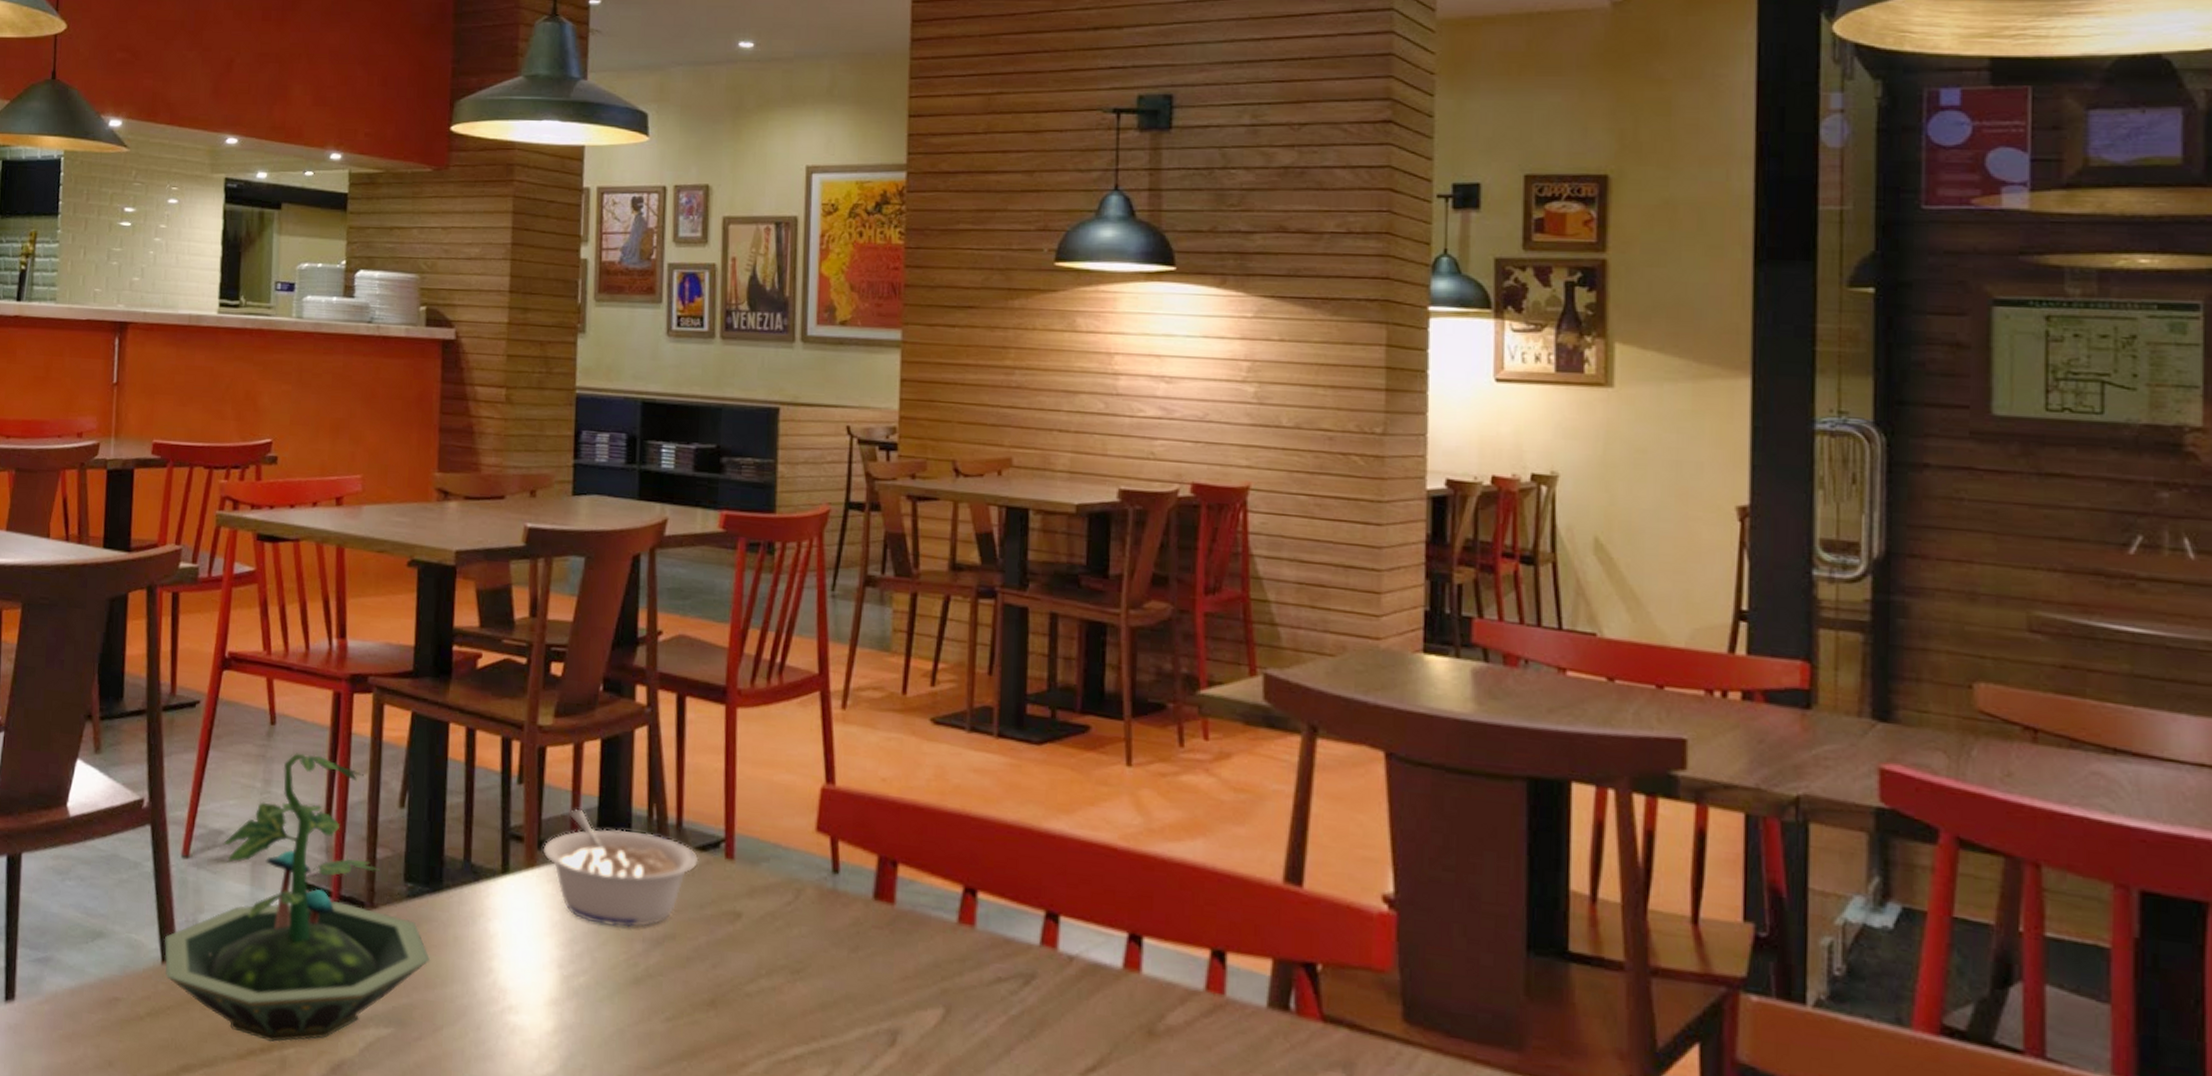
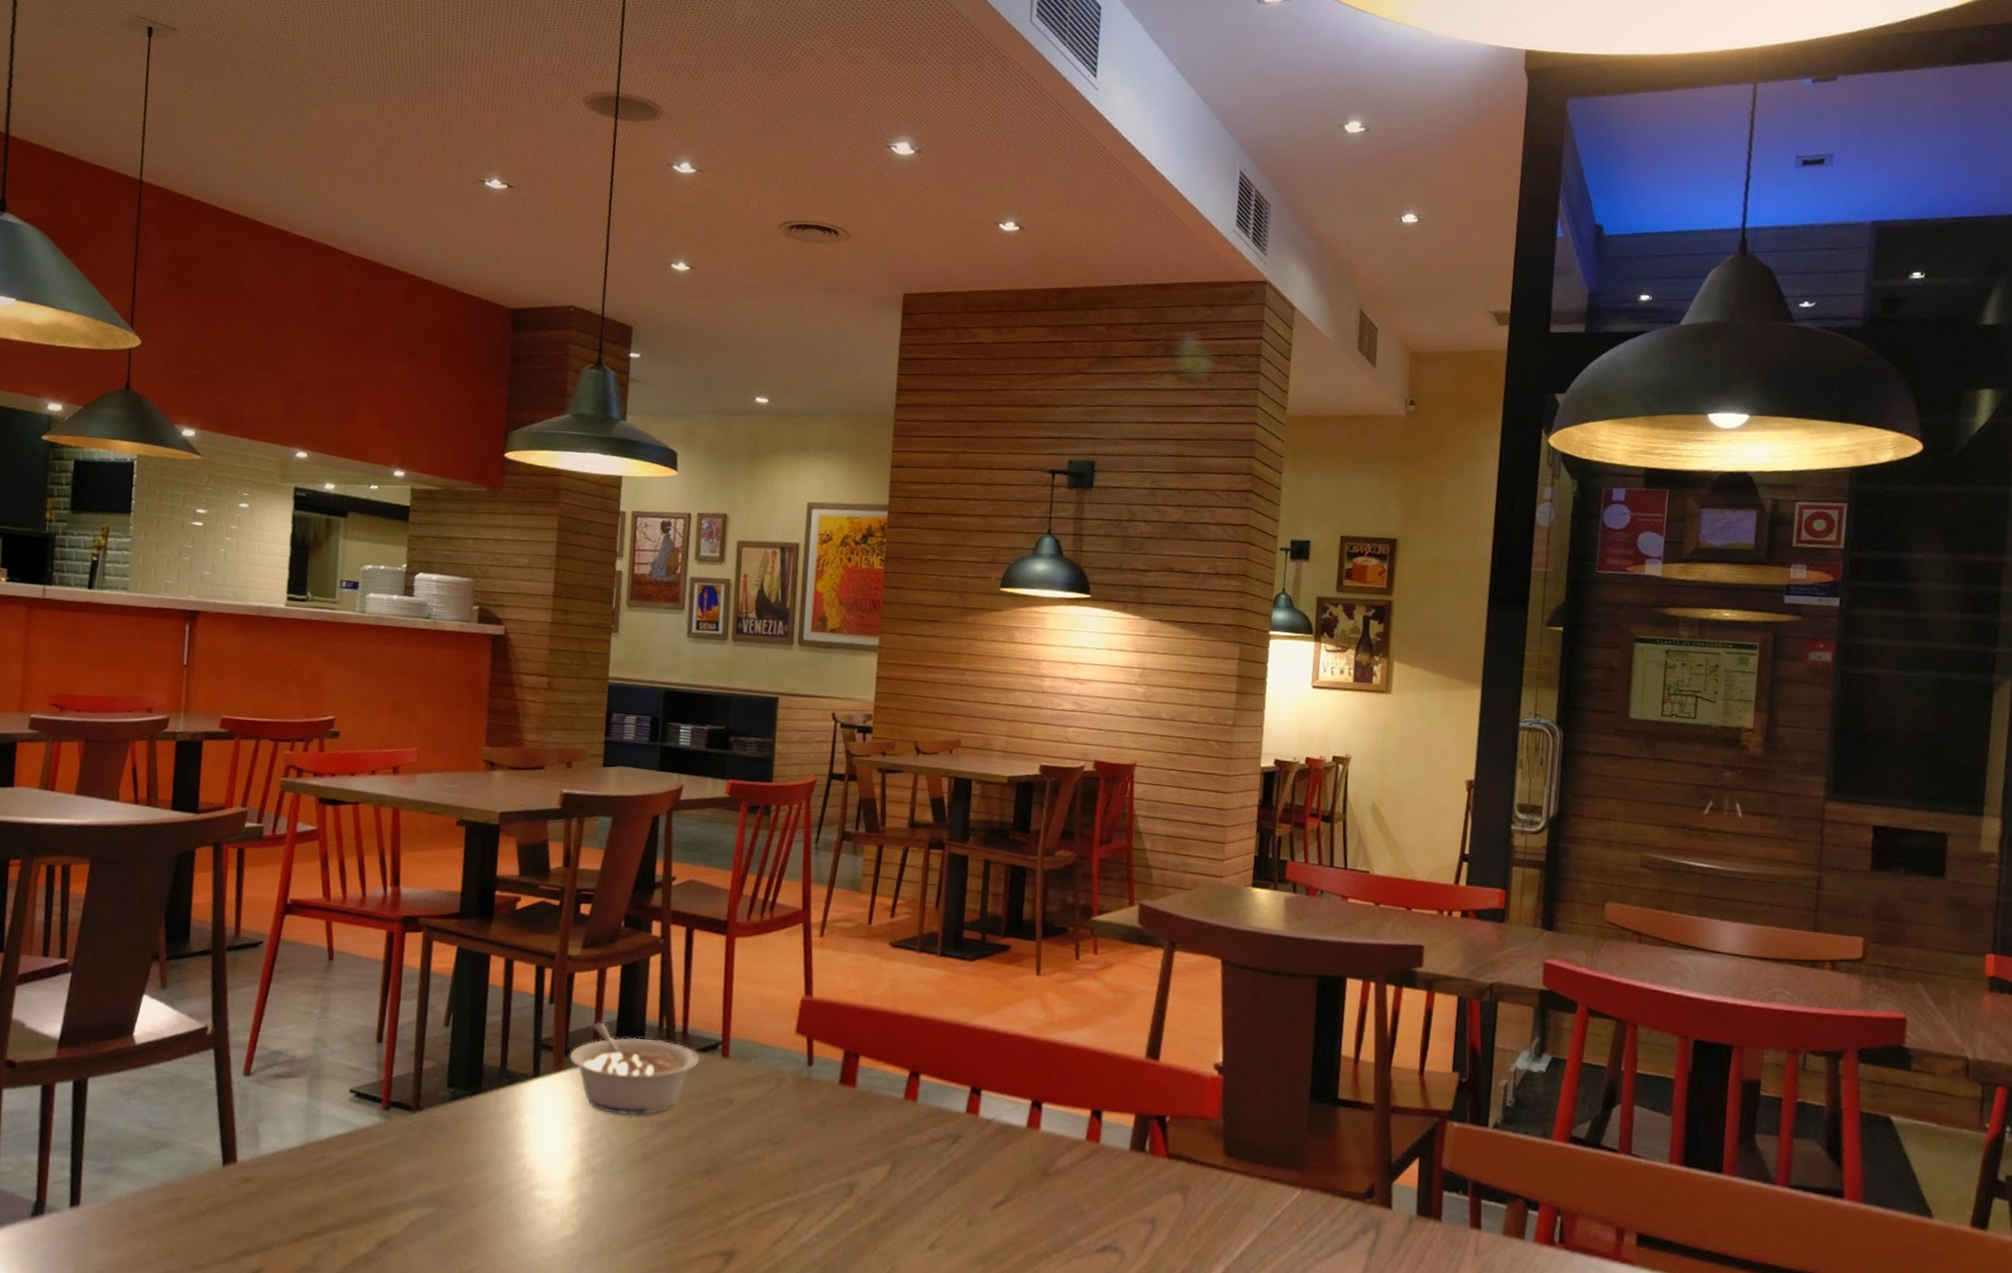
terrarium: present [164,753,430,1042] -> none [225,983,468,1227]

